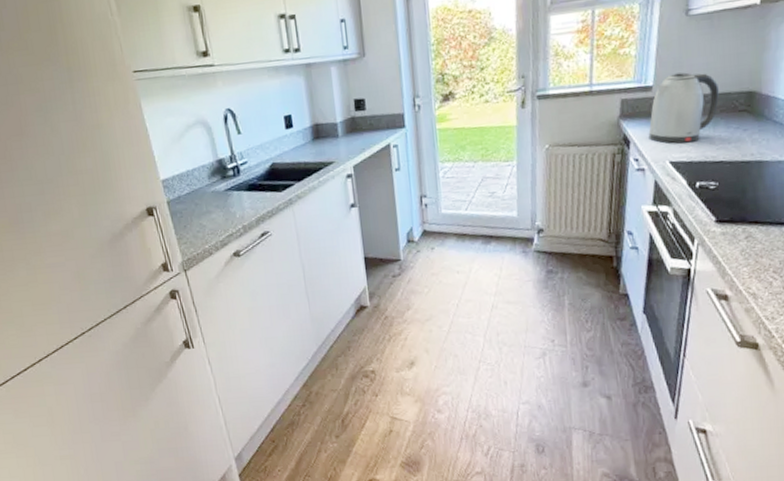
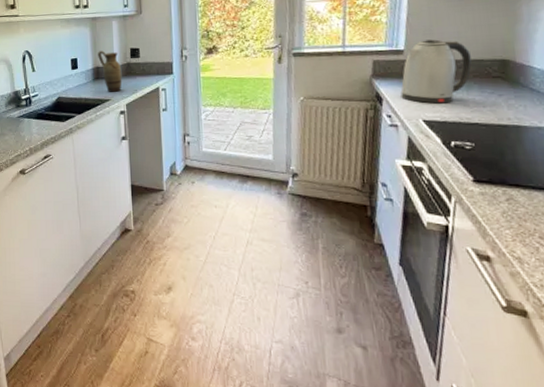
ceramic jug: none [316,104,347,153] -> present [98,51,122,92]

